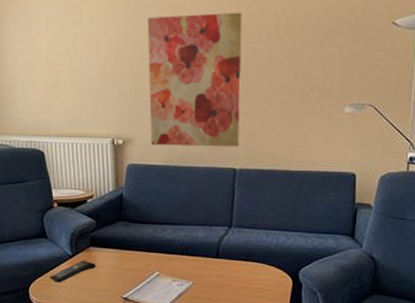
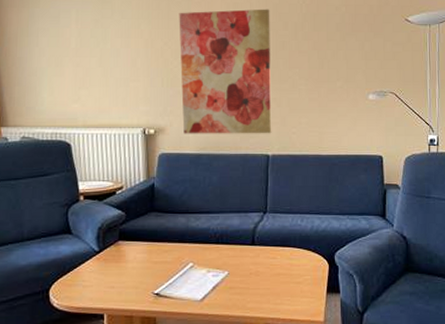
remote control: present [50,261,96,283] -> none [73,256,126,282]

